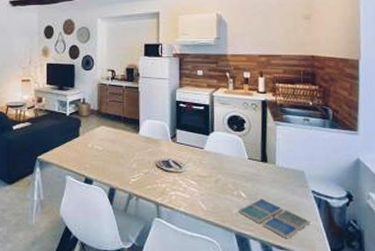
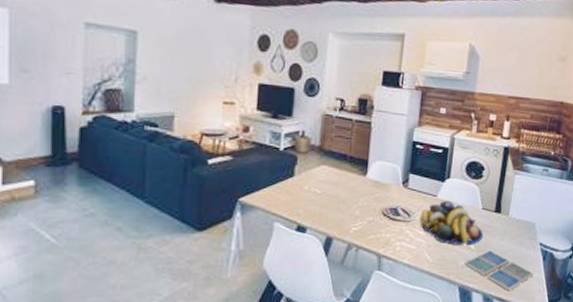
fruit bowl: none [190,153,253,194] -> present [419,201,484,246]

